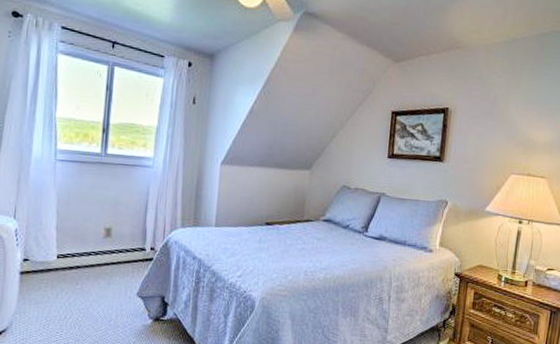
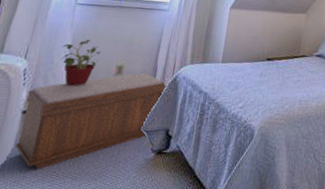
bench: none [18,235,156,329] -> present [15,72,165,169]
potted plant: none [47,198,87,249] -> present [60,39,101,86]

